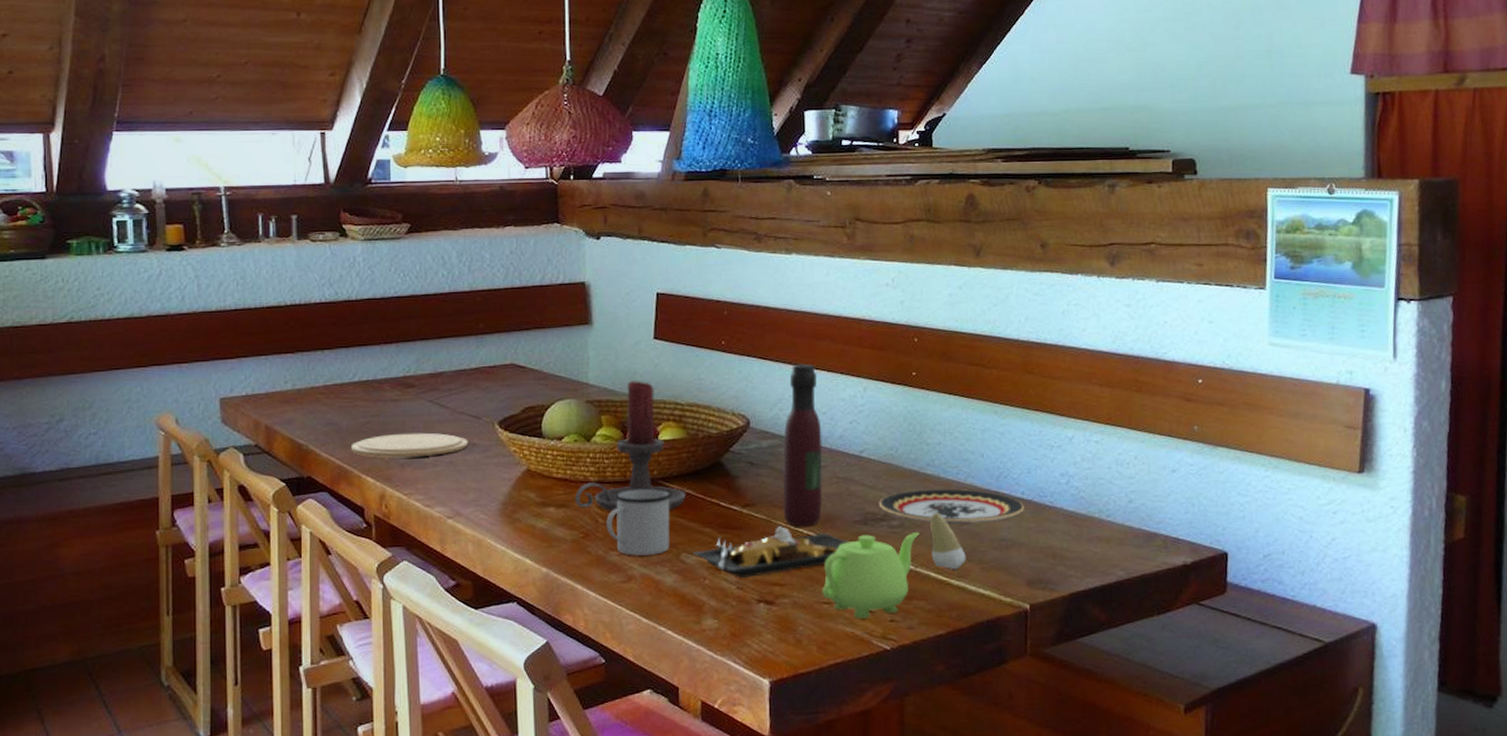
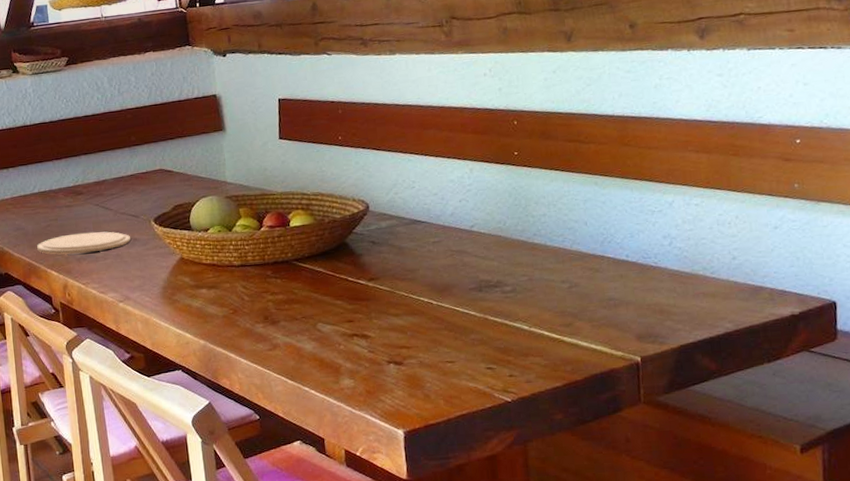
candle holder: present [574,381,685,512] -> none [222,176,317,291]
mug: present [606,488,672,556] -> none [251,268,307,327]
plate: present [692,526,850,578] -> none [327,296,467,343]
wine bottle: present [782,363,823,527] -> none [400,151,440,296]
teapot: present [822,532,919,619] -> none [445,296,531,375]
plate: present [878,488,1024,525] -> none [491,255,630,288]
tooth: present [930,512,966,570] -> none [540,277,577,329]

